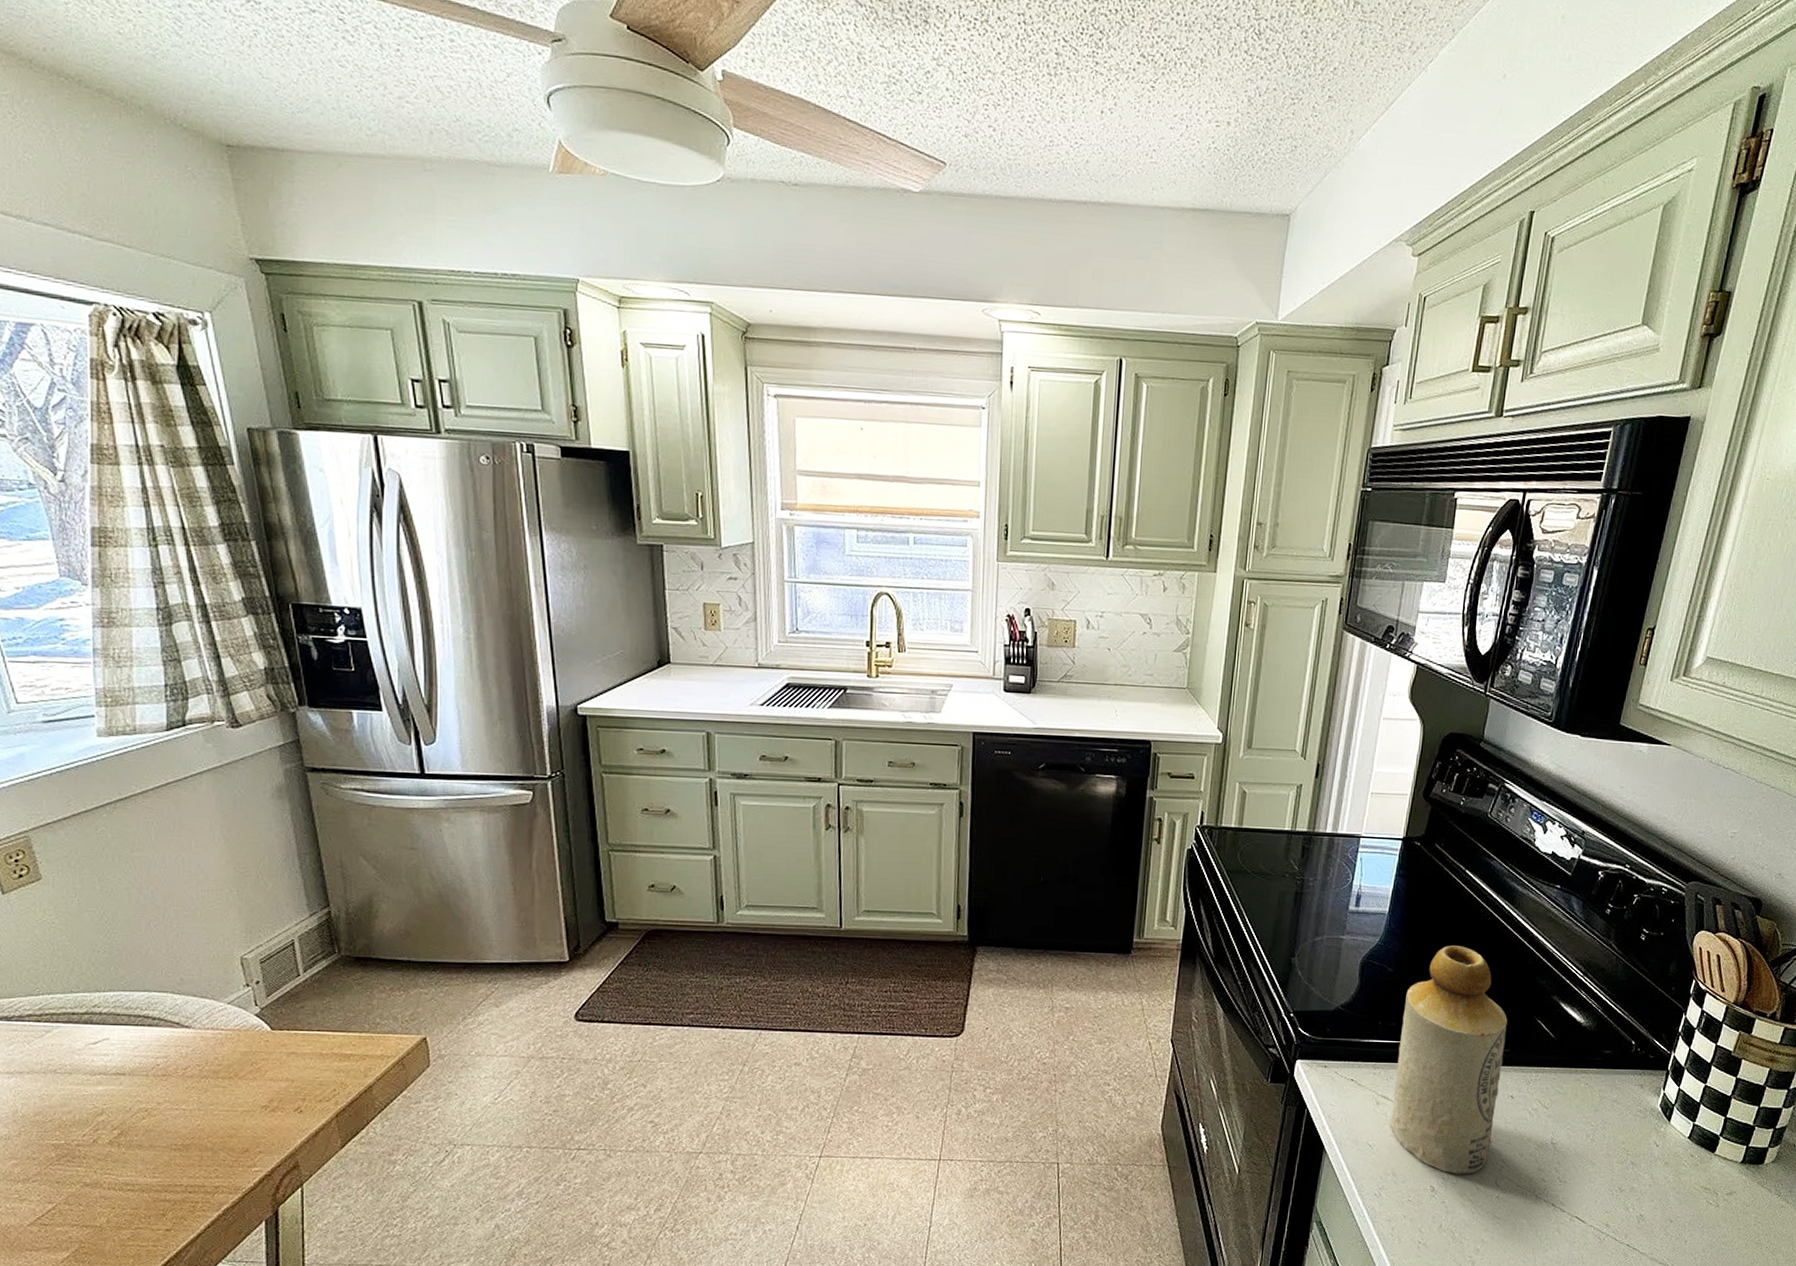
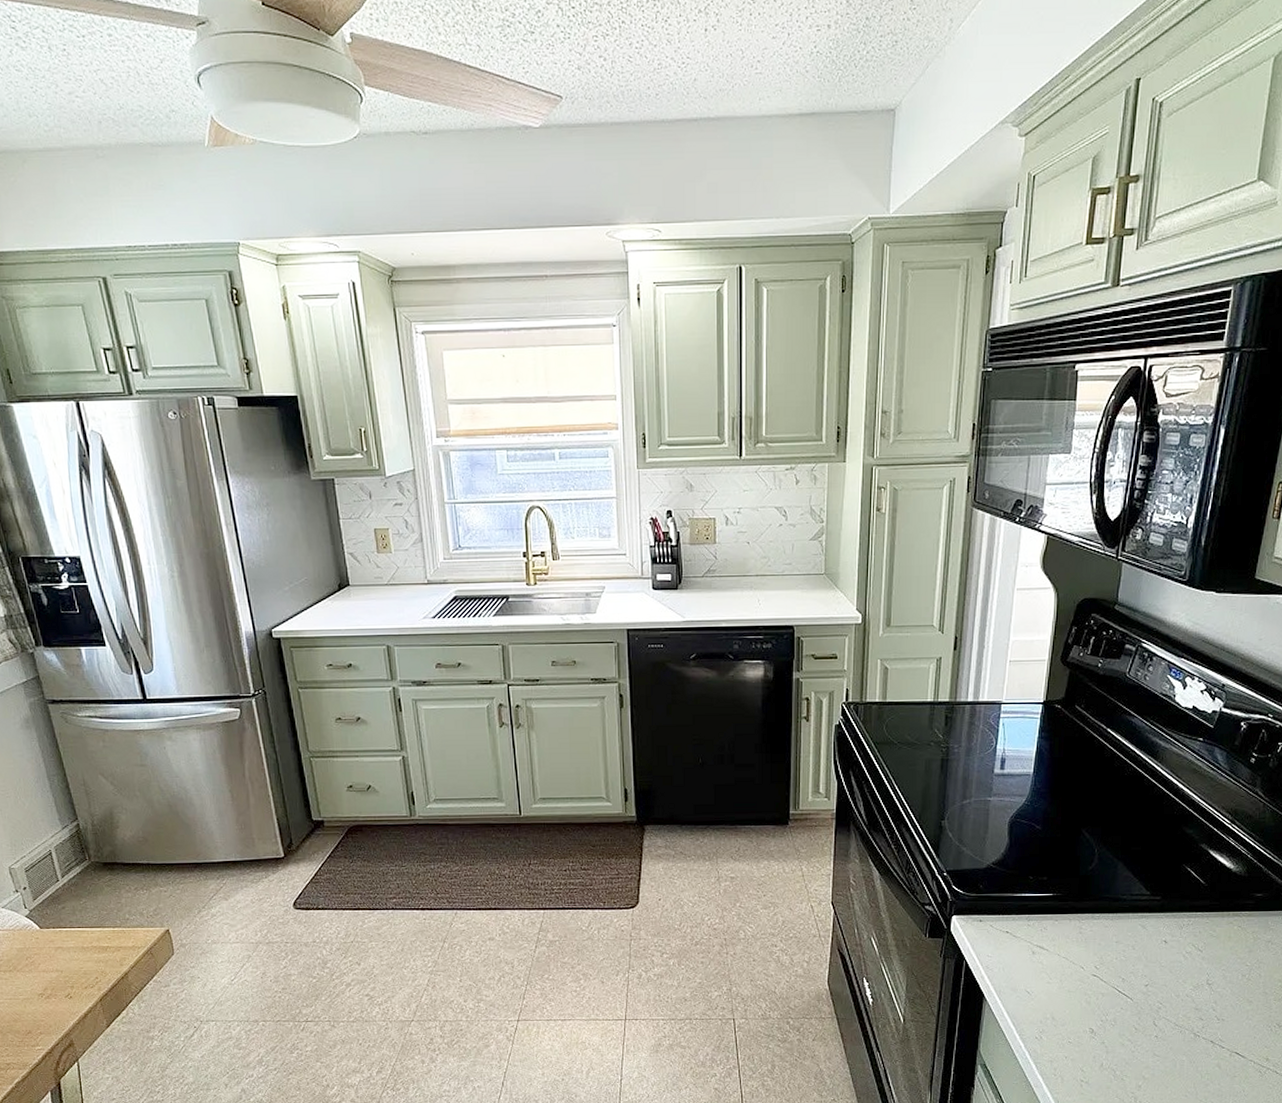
bottle: present [1390,945,1508,1174] -> none [1047,801,1157,1016]

